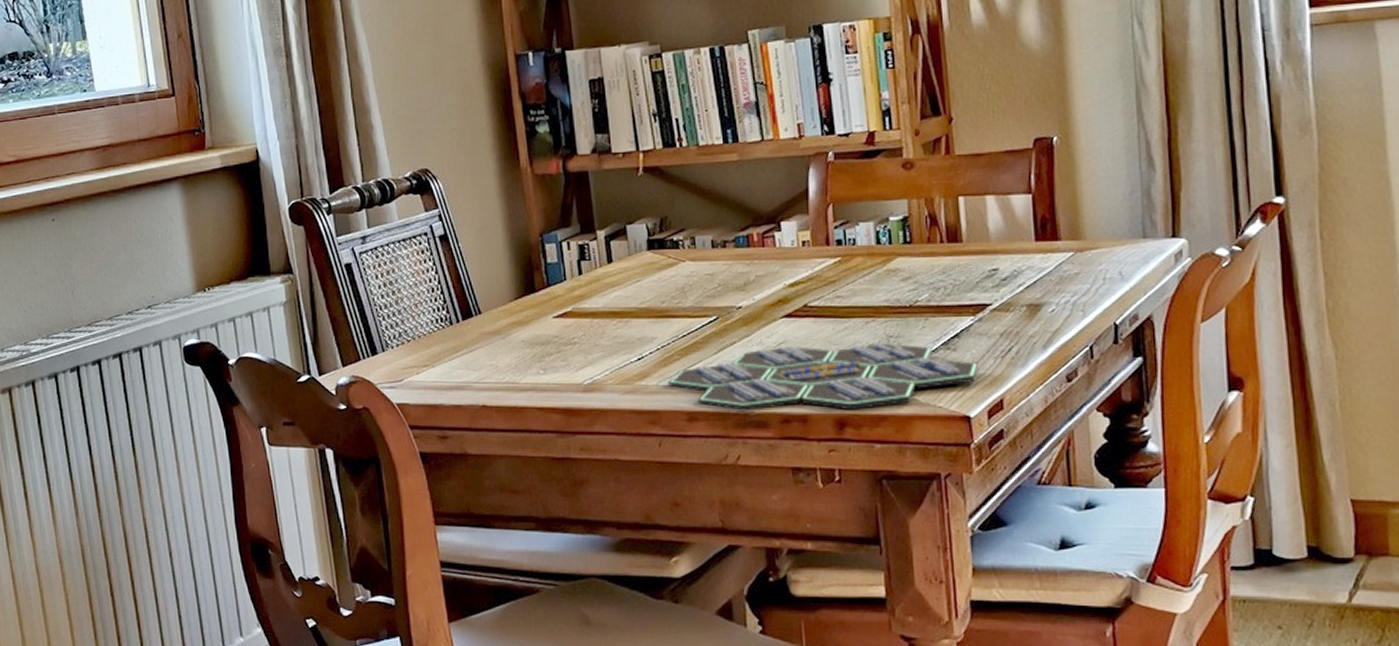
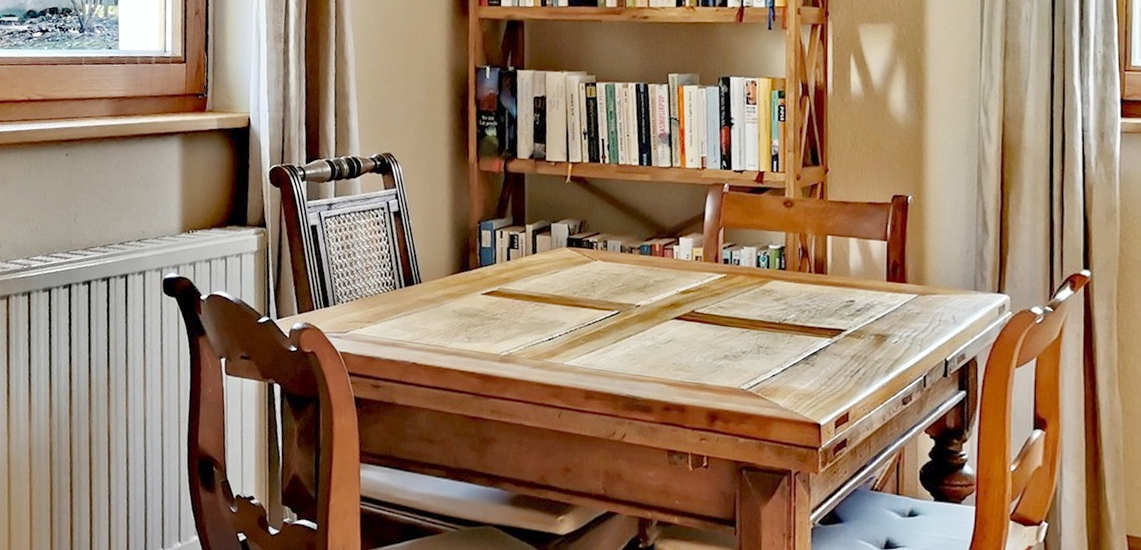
board game: present [669,343,979,411] -> none [572,344,831,407]

